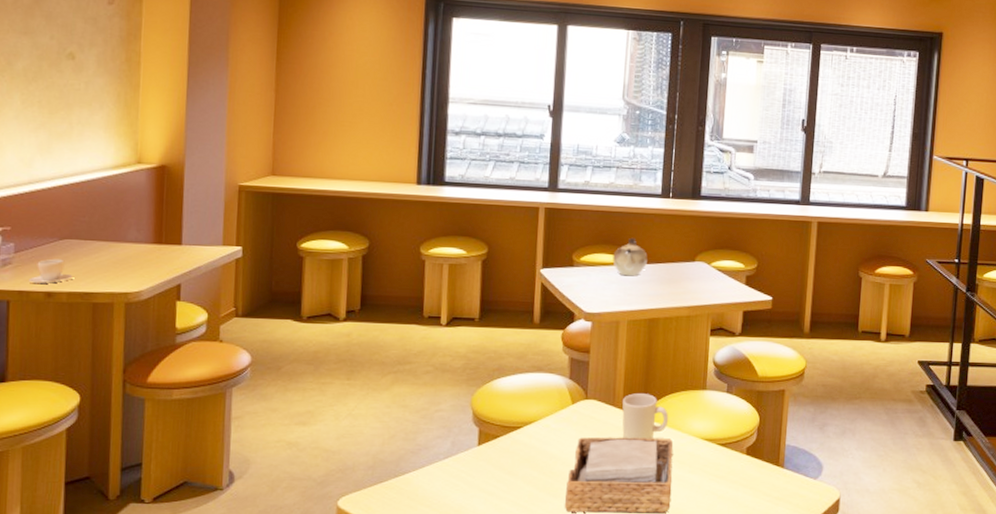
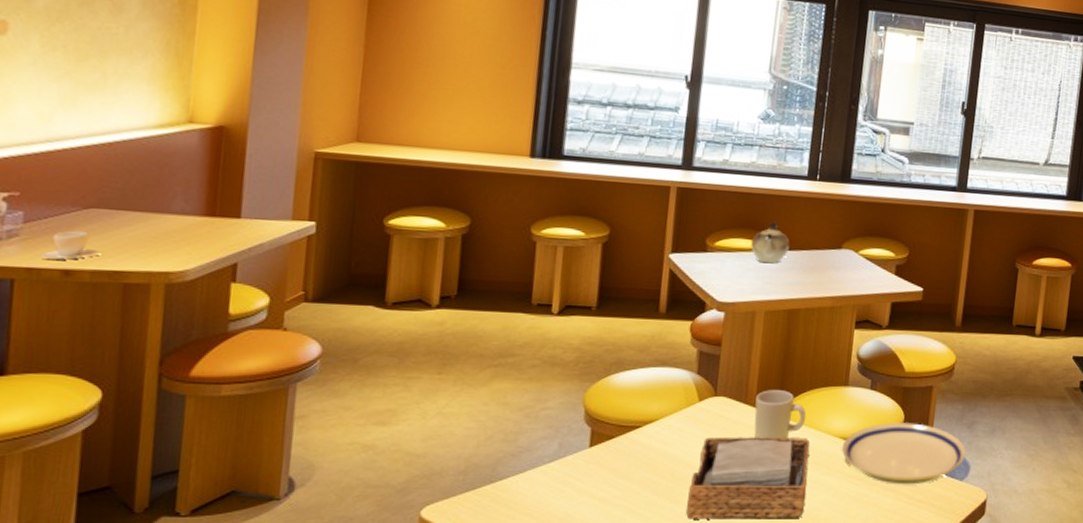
plate: none [702,424,819,483] -> present [841,422,967,485]

